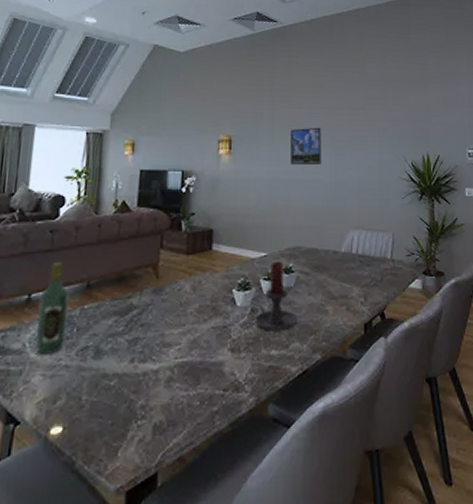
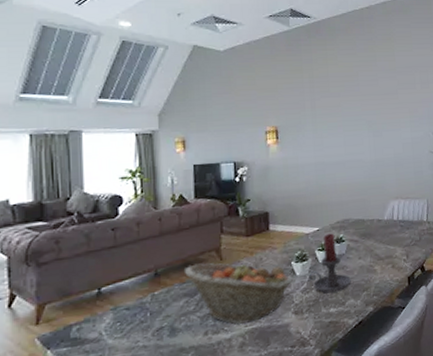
wine bottle: present [36,263,69,354] -> none [109,256,140,340]
fruit basket: none [117,279,232,356] -> present [184,261,293,325]
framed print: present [291,127,321,166] -> none [332,112,361,149]

